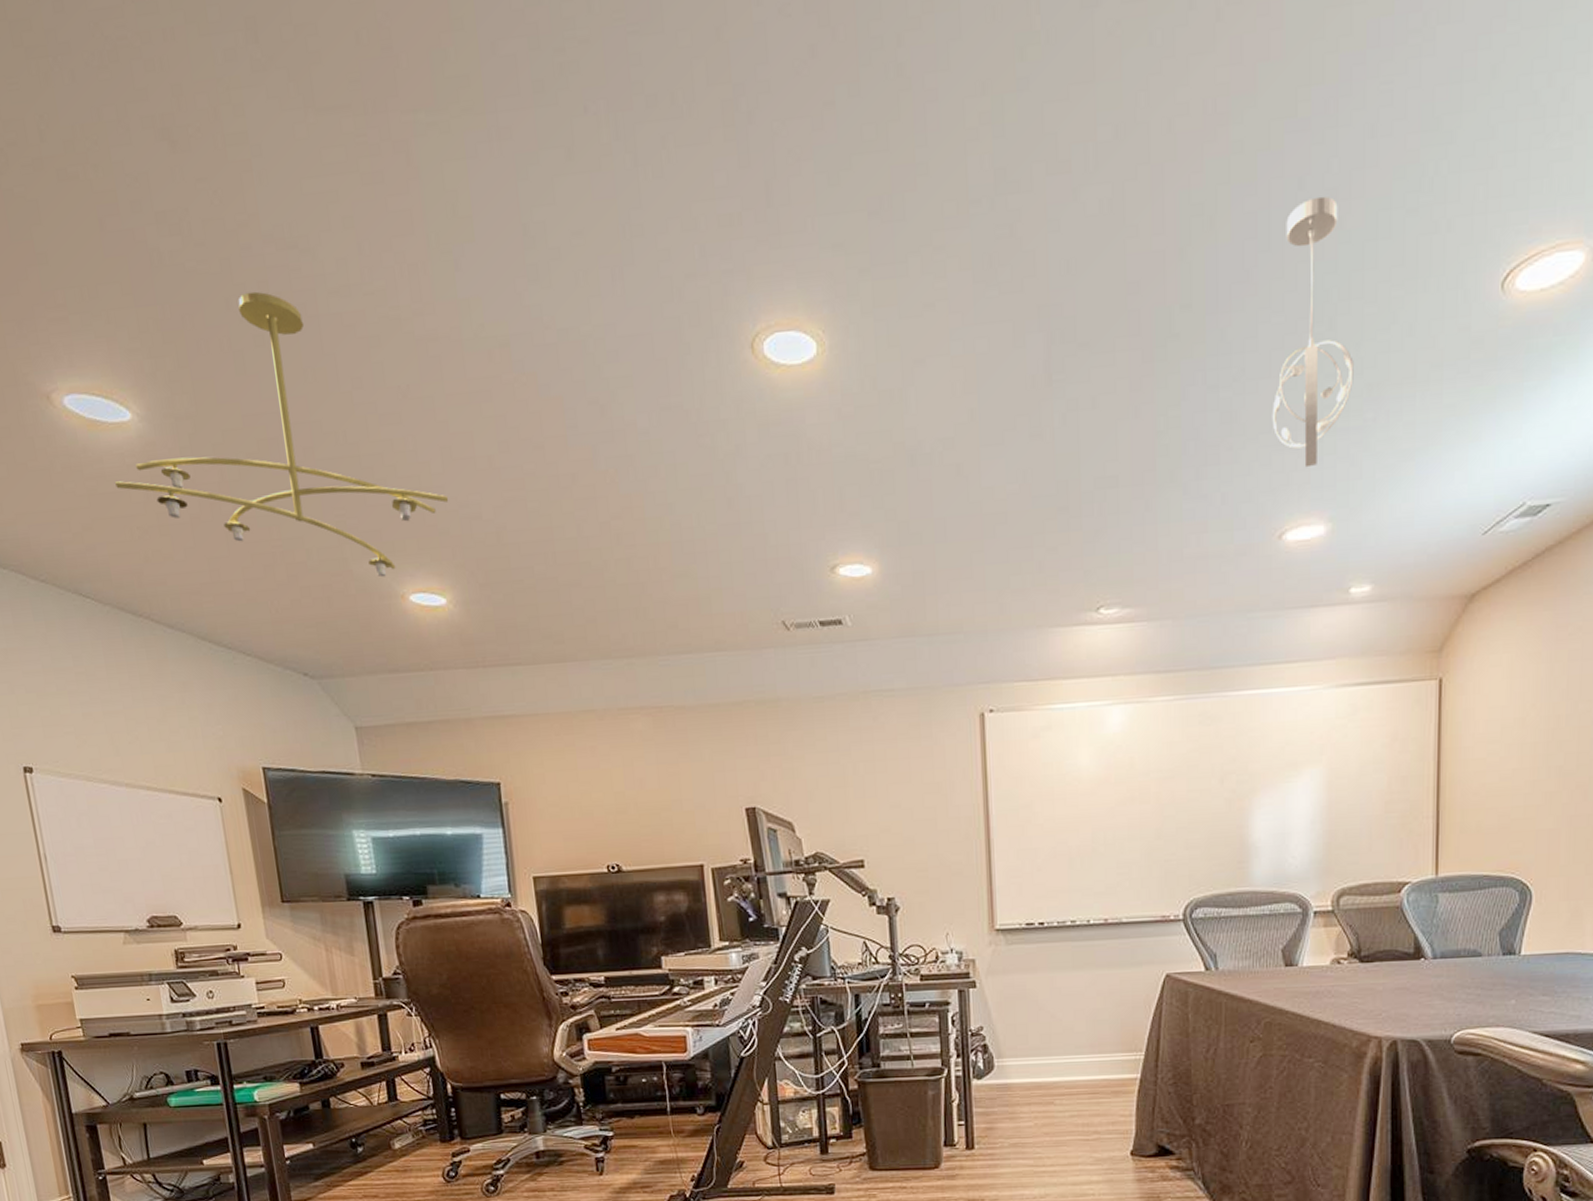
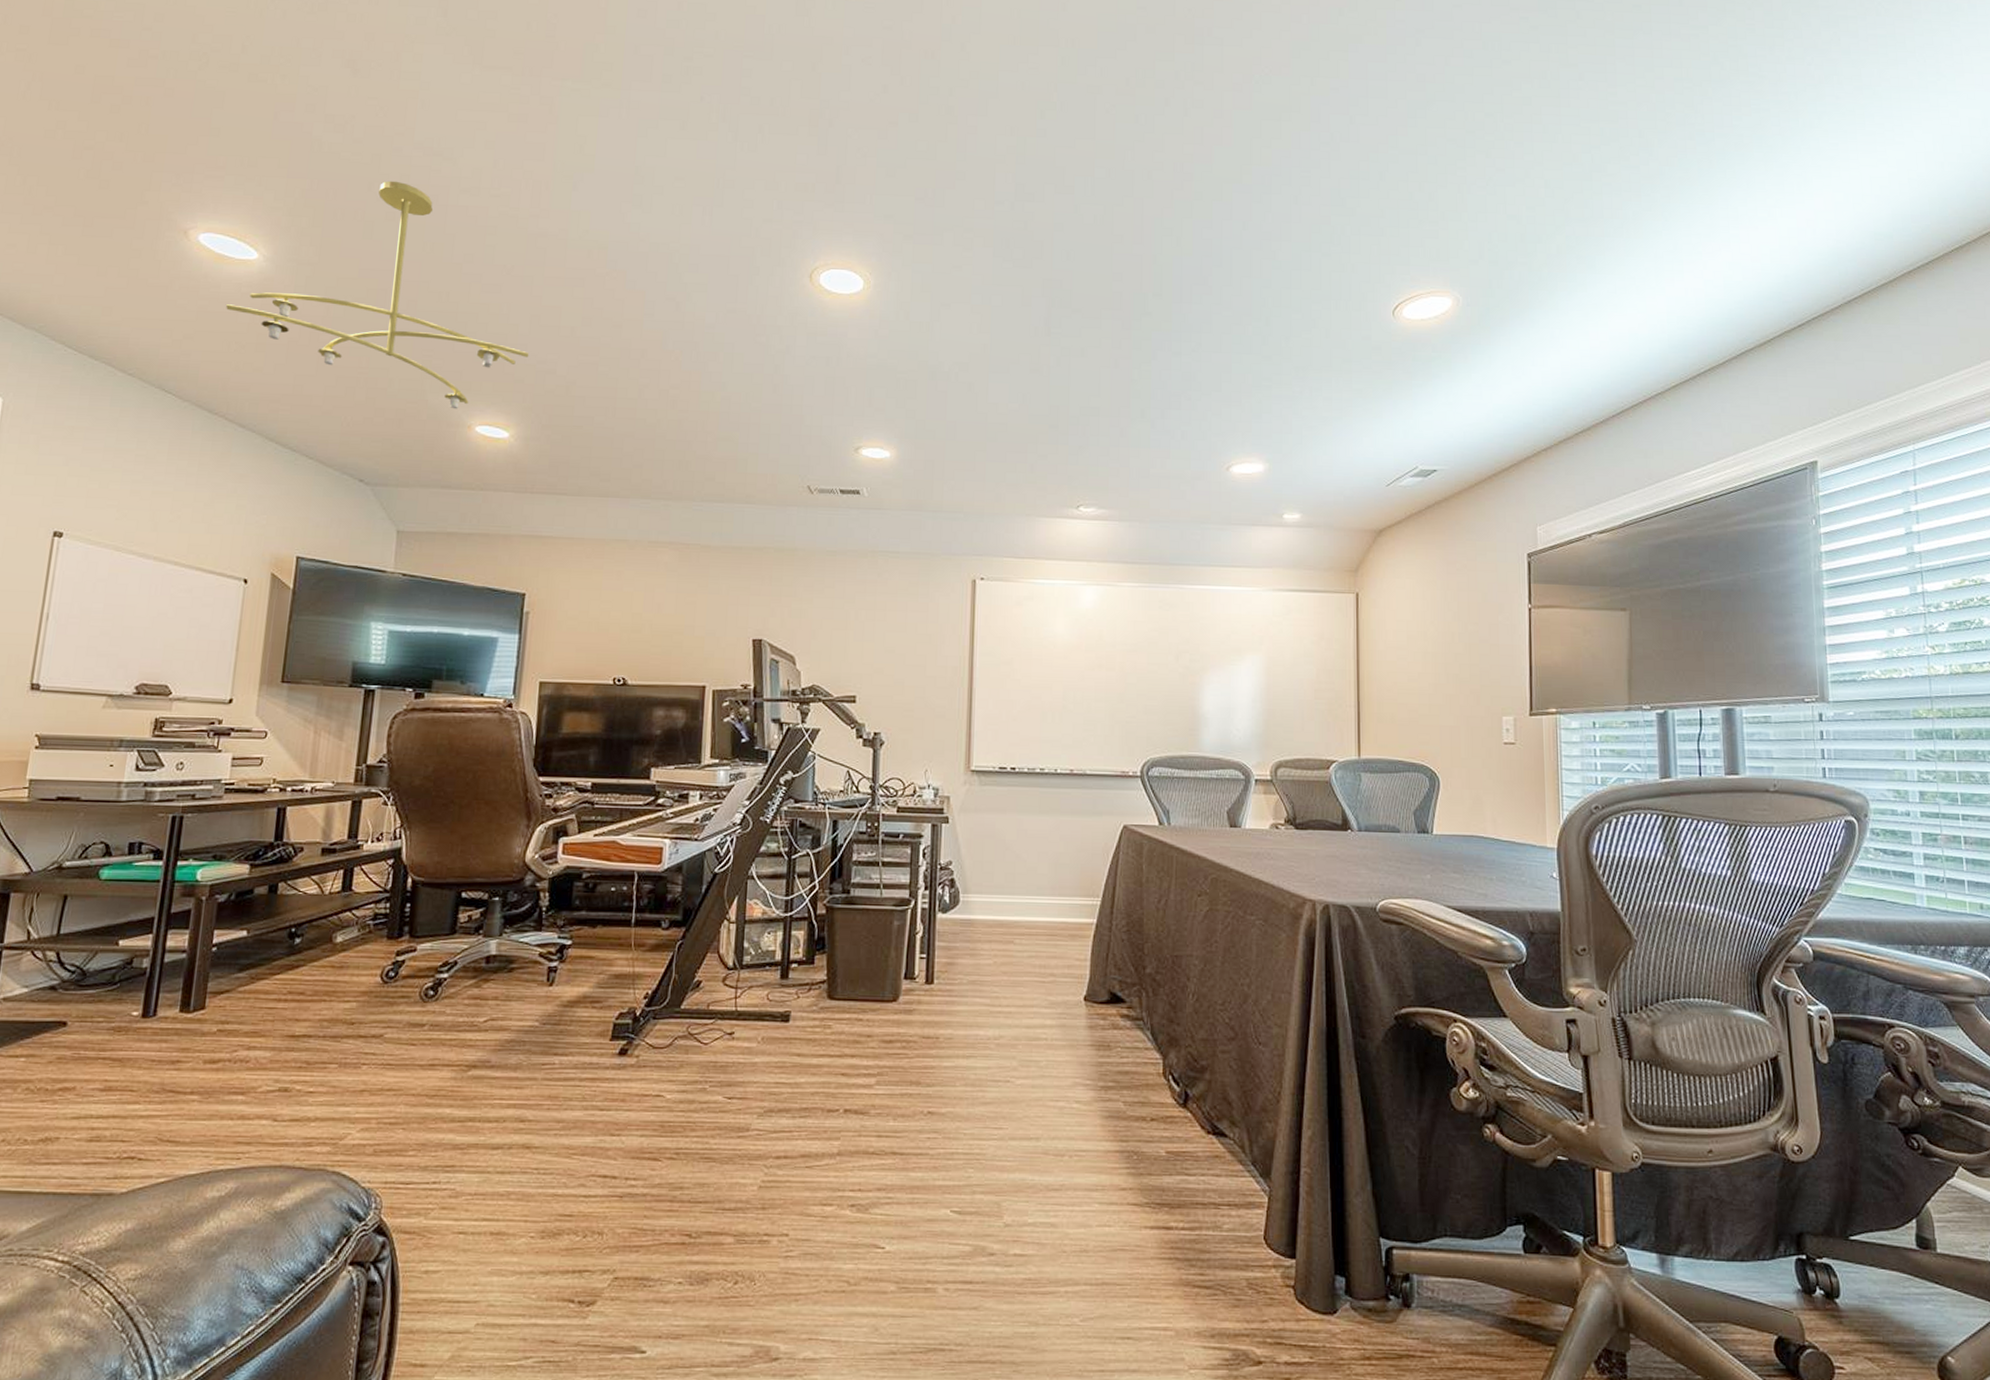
pendant light: present [1272,196,1354,468] -> none [1222,236,1285,421]

